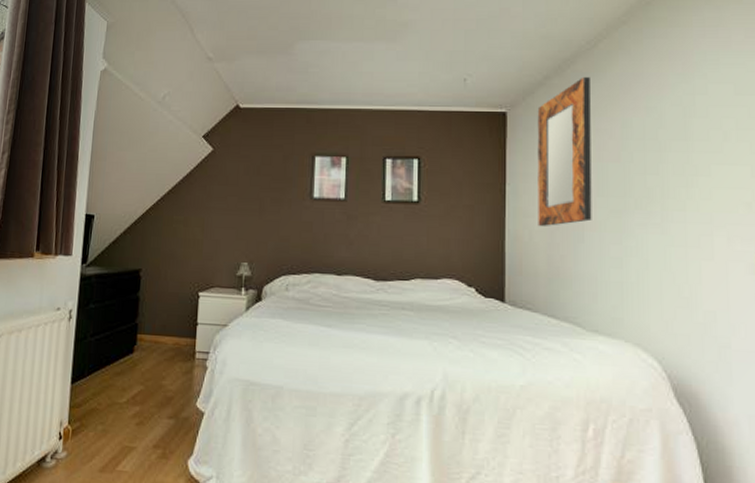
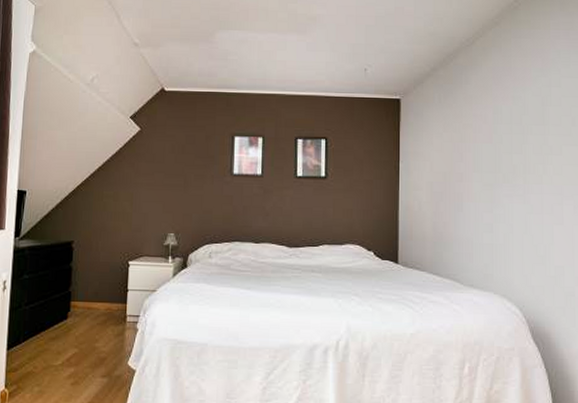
home mirror: present [537,76,592,226] -> none [425,69,469,198]

